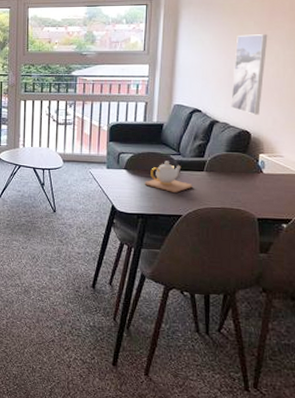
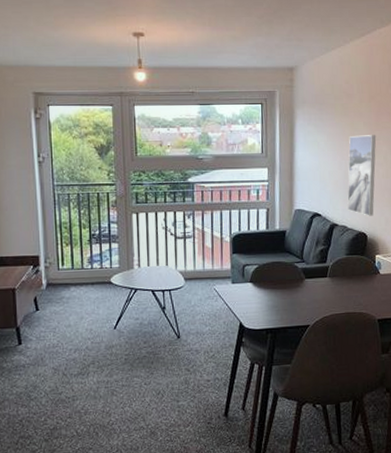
teapot: present [144,161,193,193] -> none [271,269,318,302]

